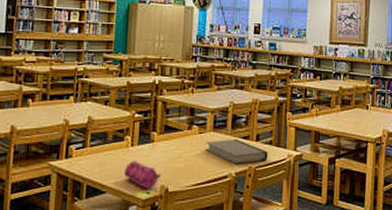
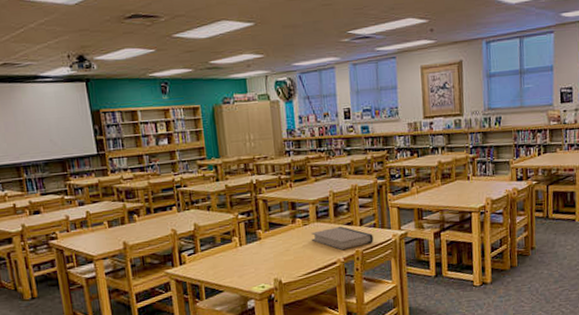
pencil case: present [124,161,162,189] -> none [237,259,273,284]

